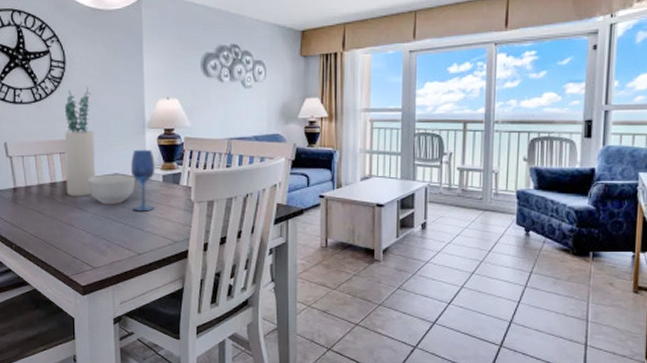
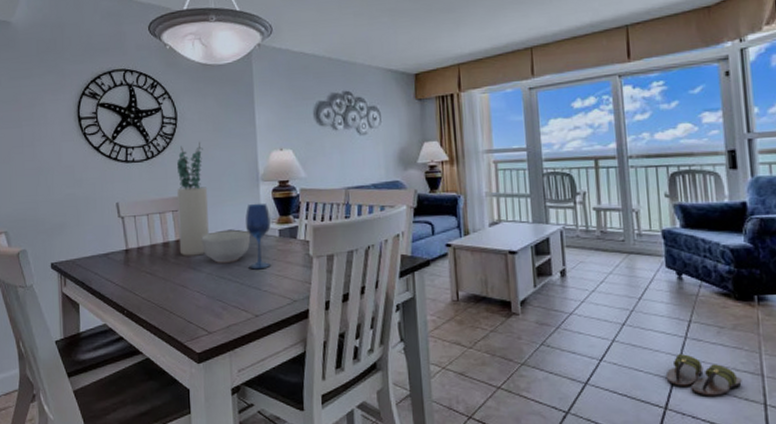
sandal: none [504,300,569,337] -> present [665,354,742,396]

